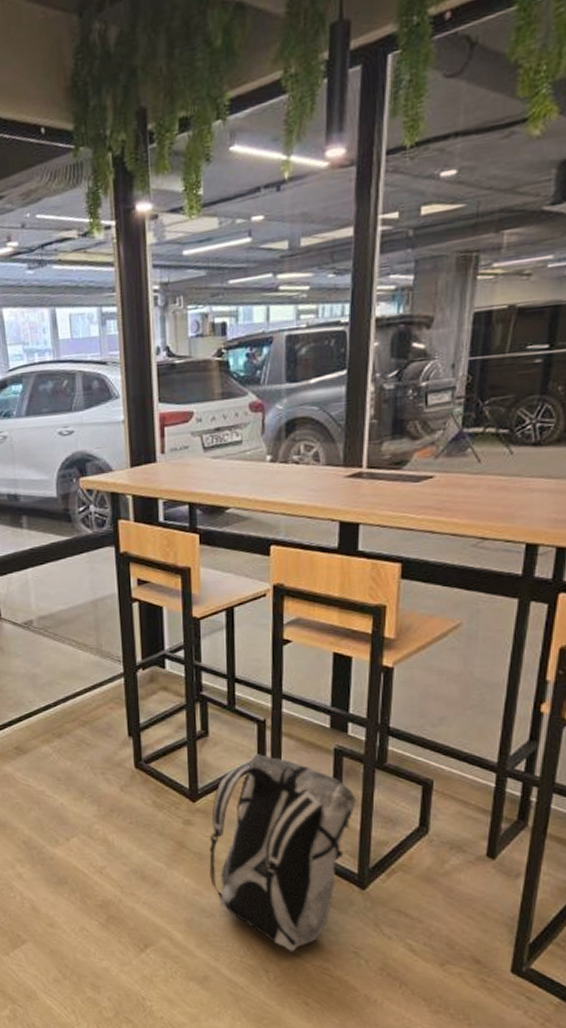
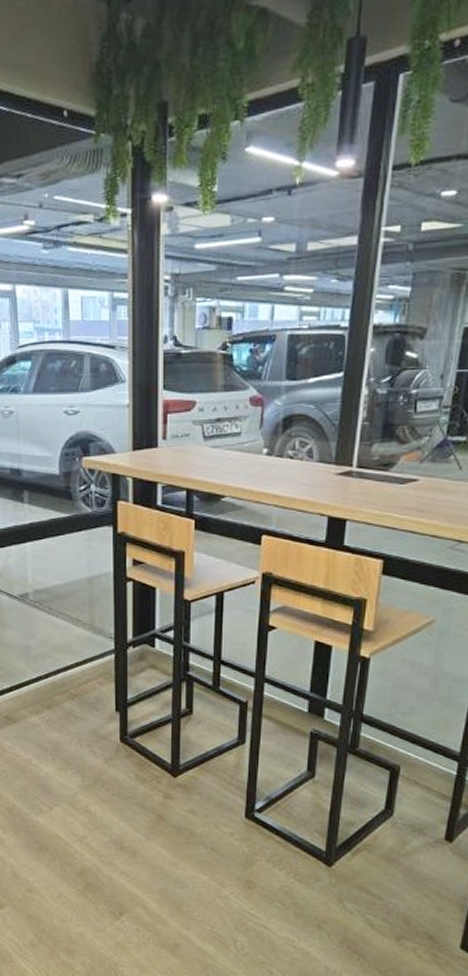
backpack: present [209,754,357,953] -> none [186,734,328,924]

